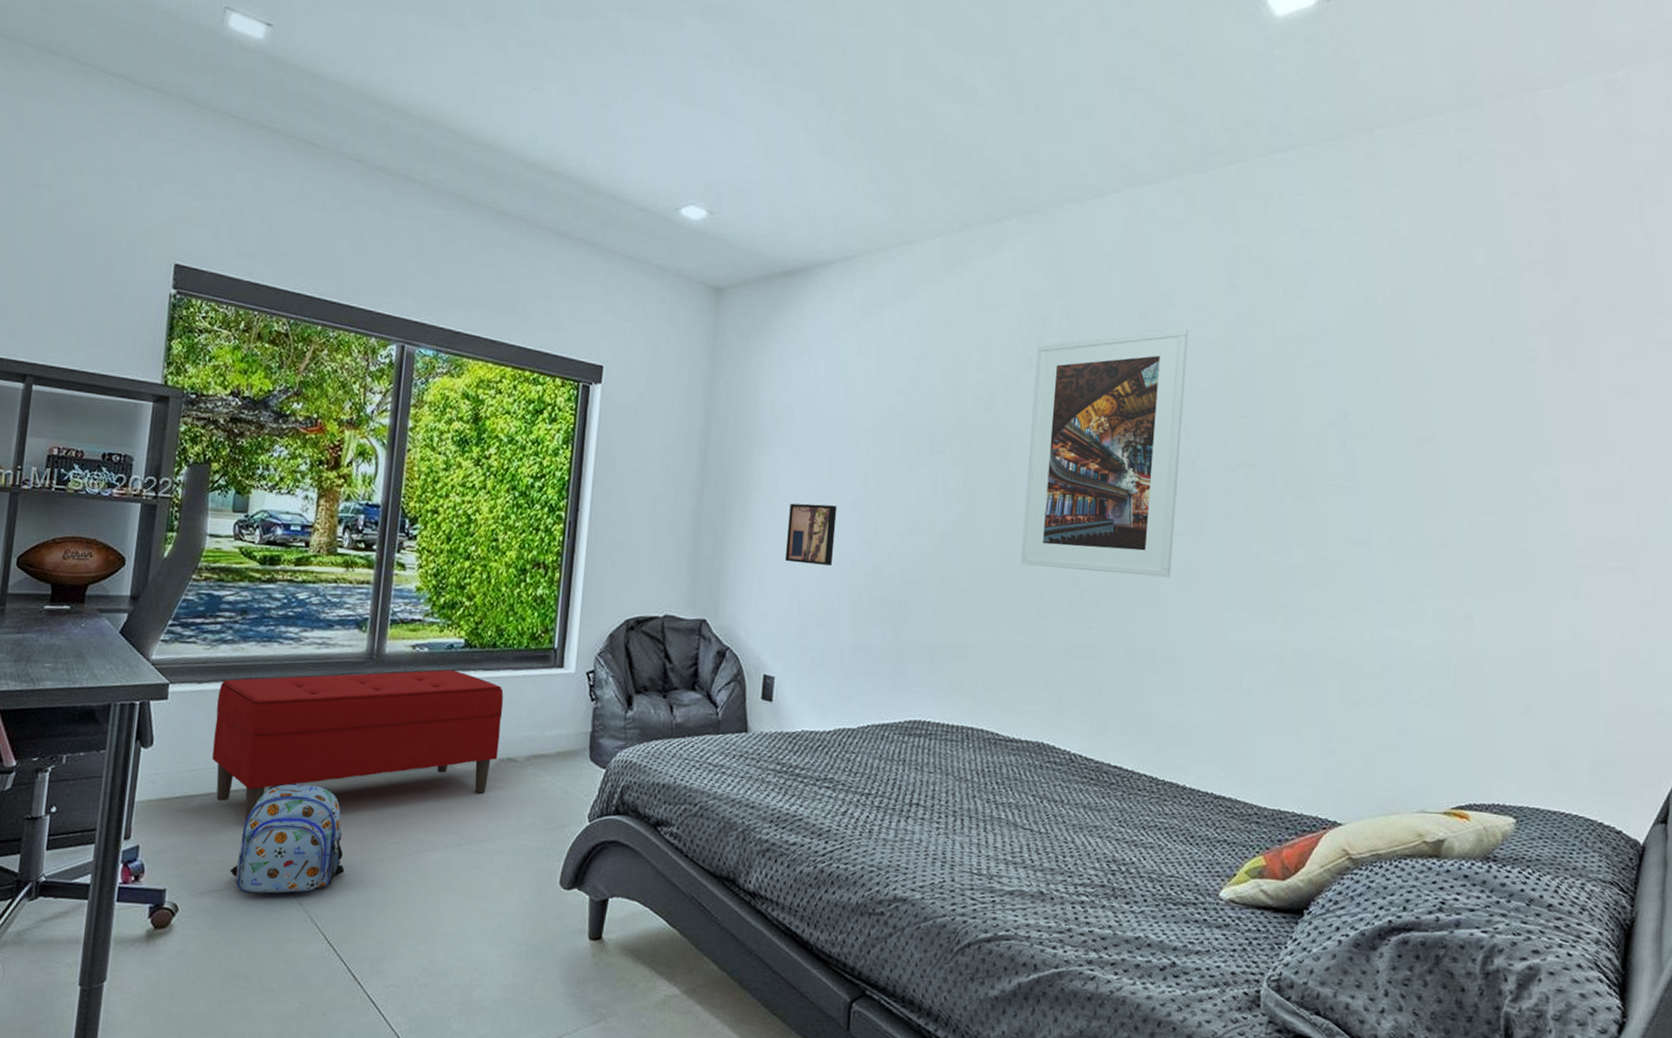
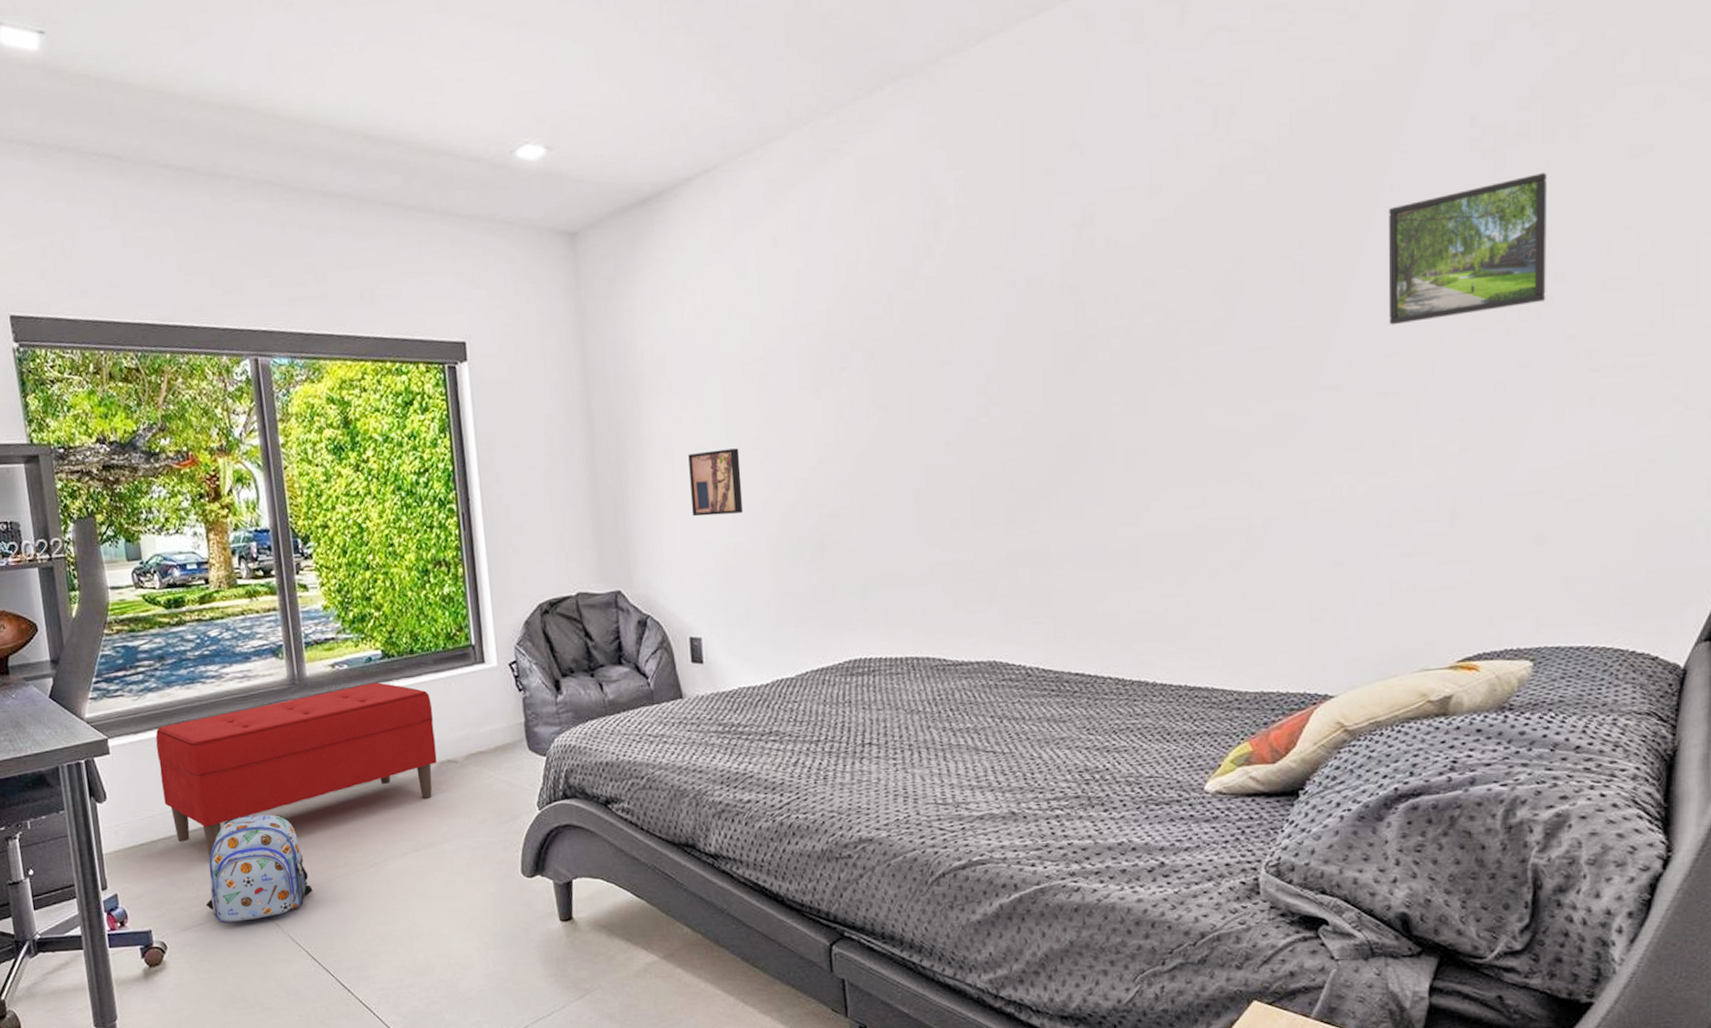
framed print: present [1020,328,1189,578] -> none [934,178,1115,477]
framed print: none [1413,393,1549,501] -> present [1388,173,1547,326]

